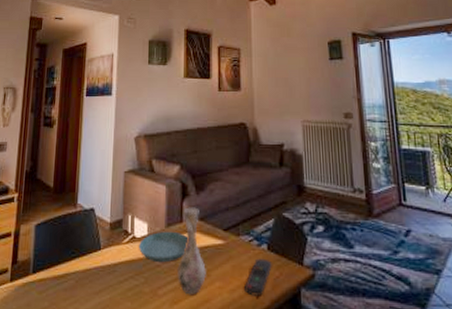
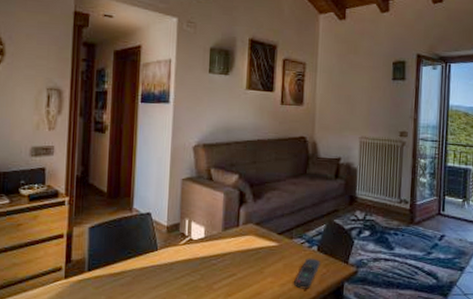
saucer: present [139,231,187,263] -> none [196,234,243,262]
vase: present [176,207,206,296] -> none [231,213,260,289]

